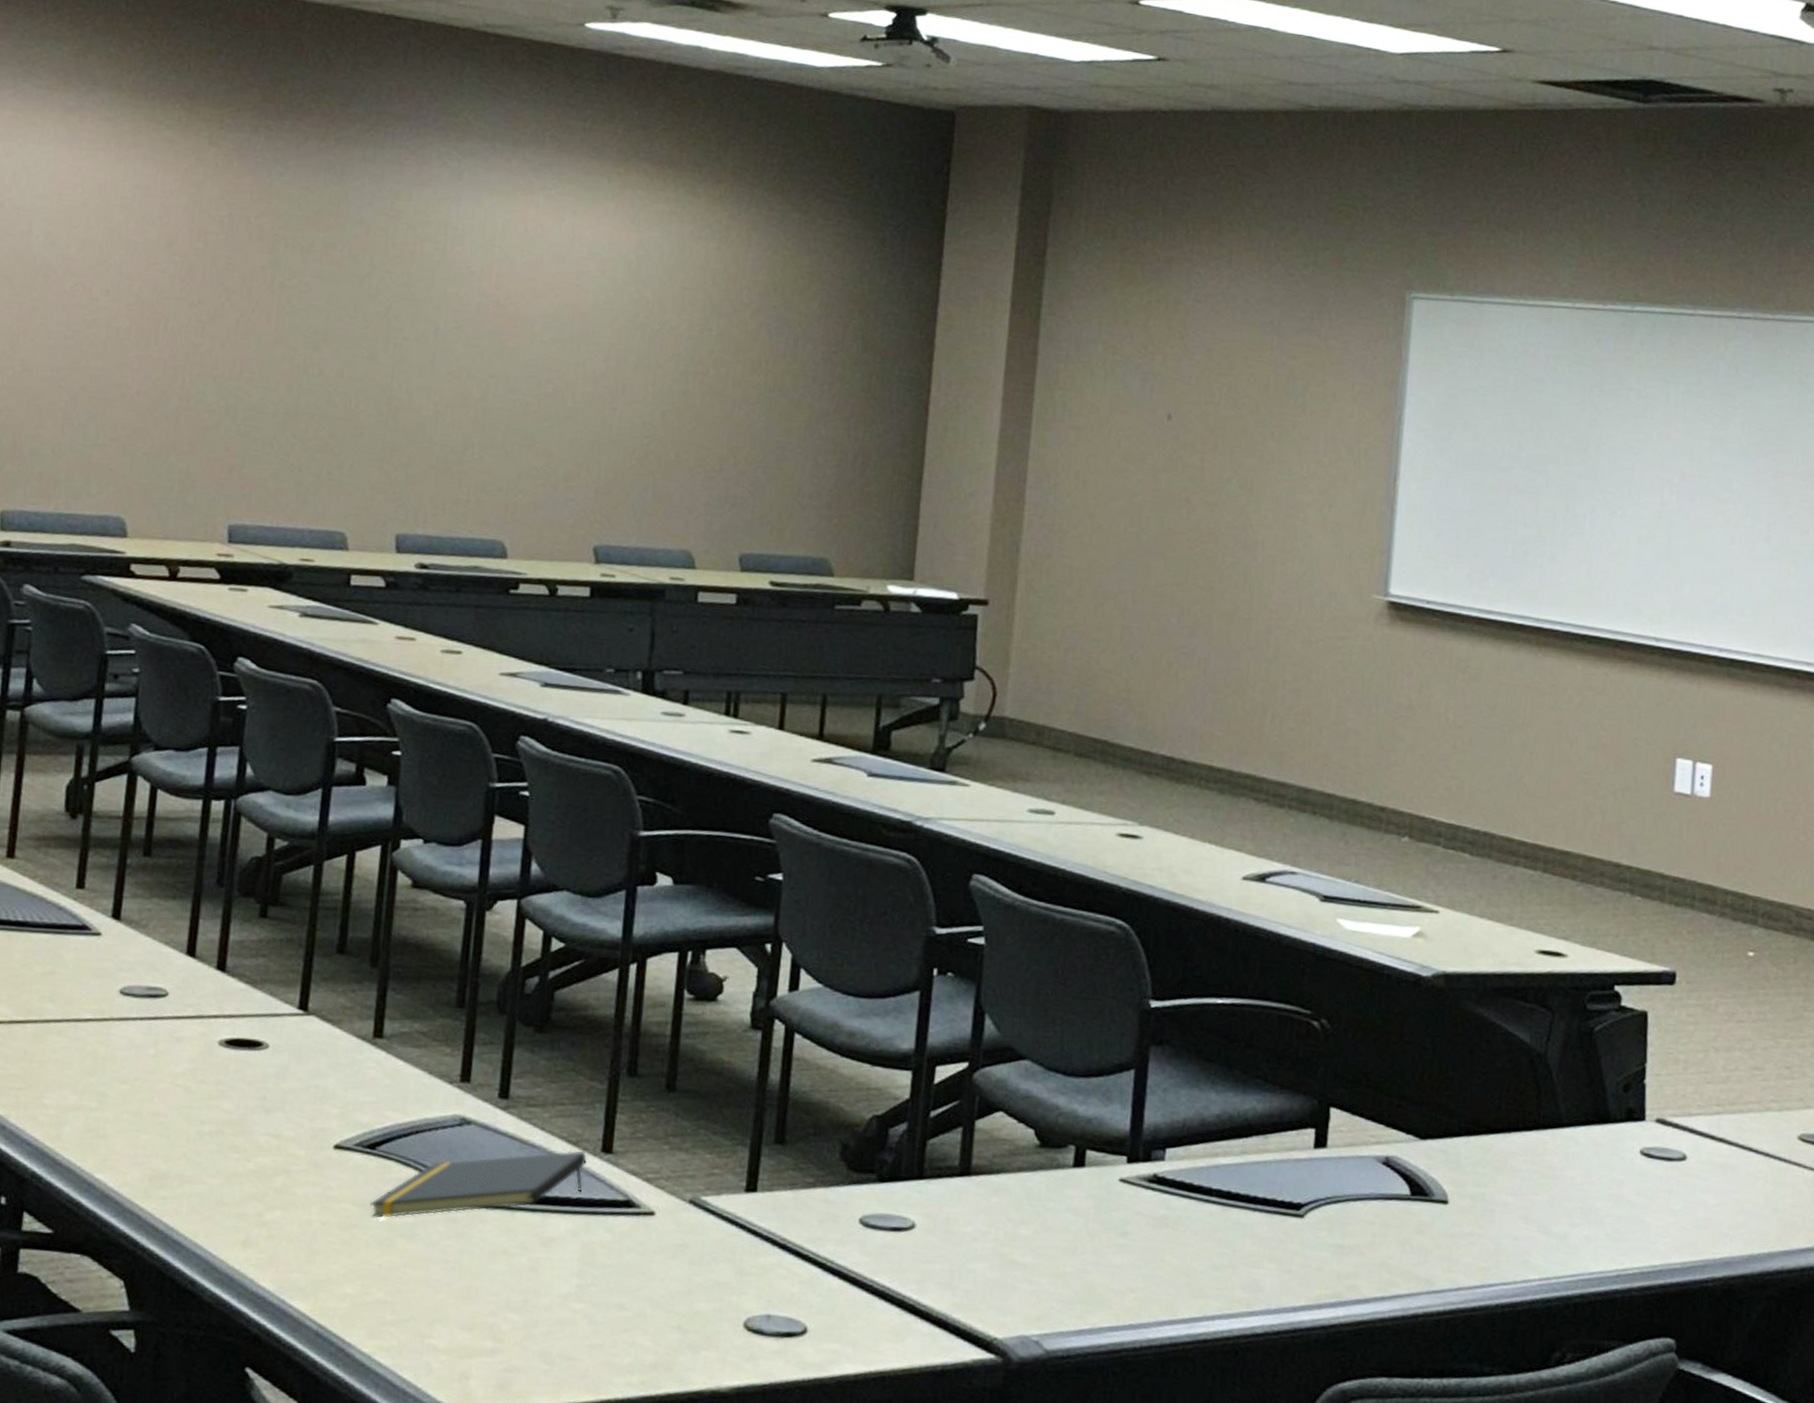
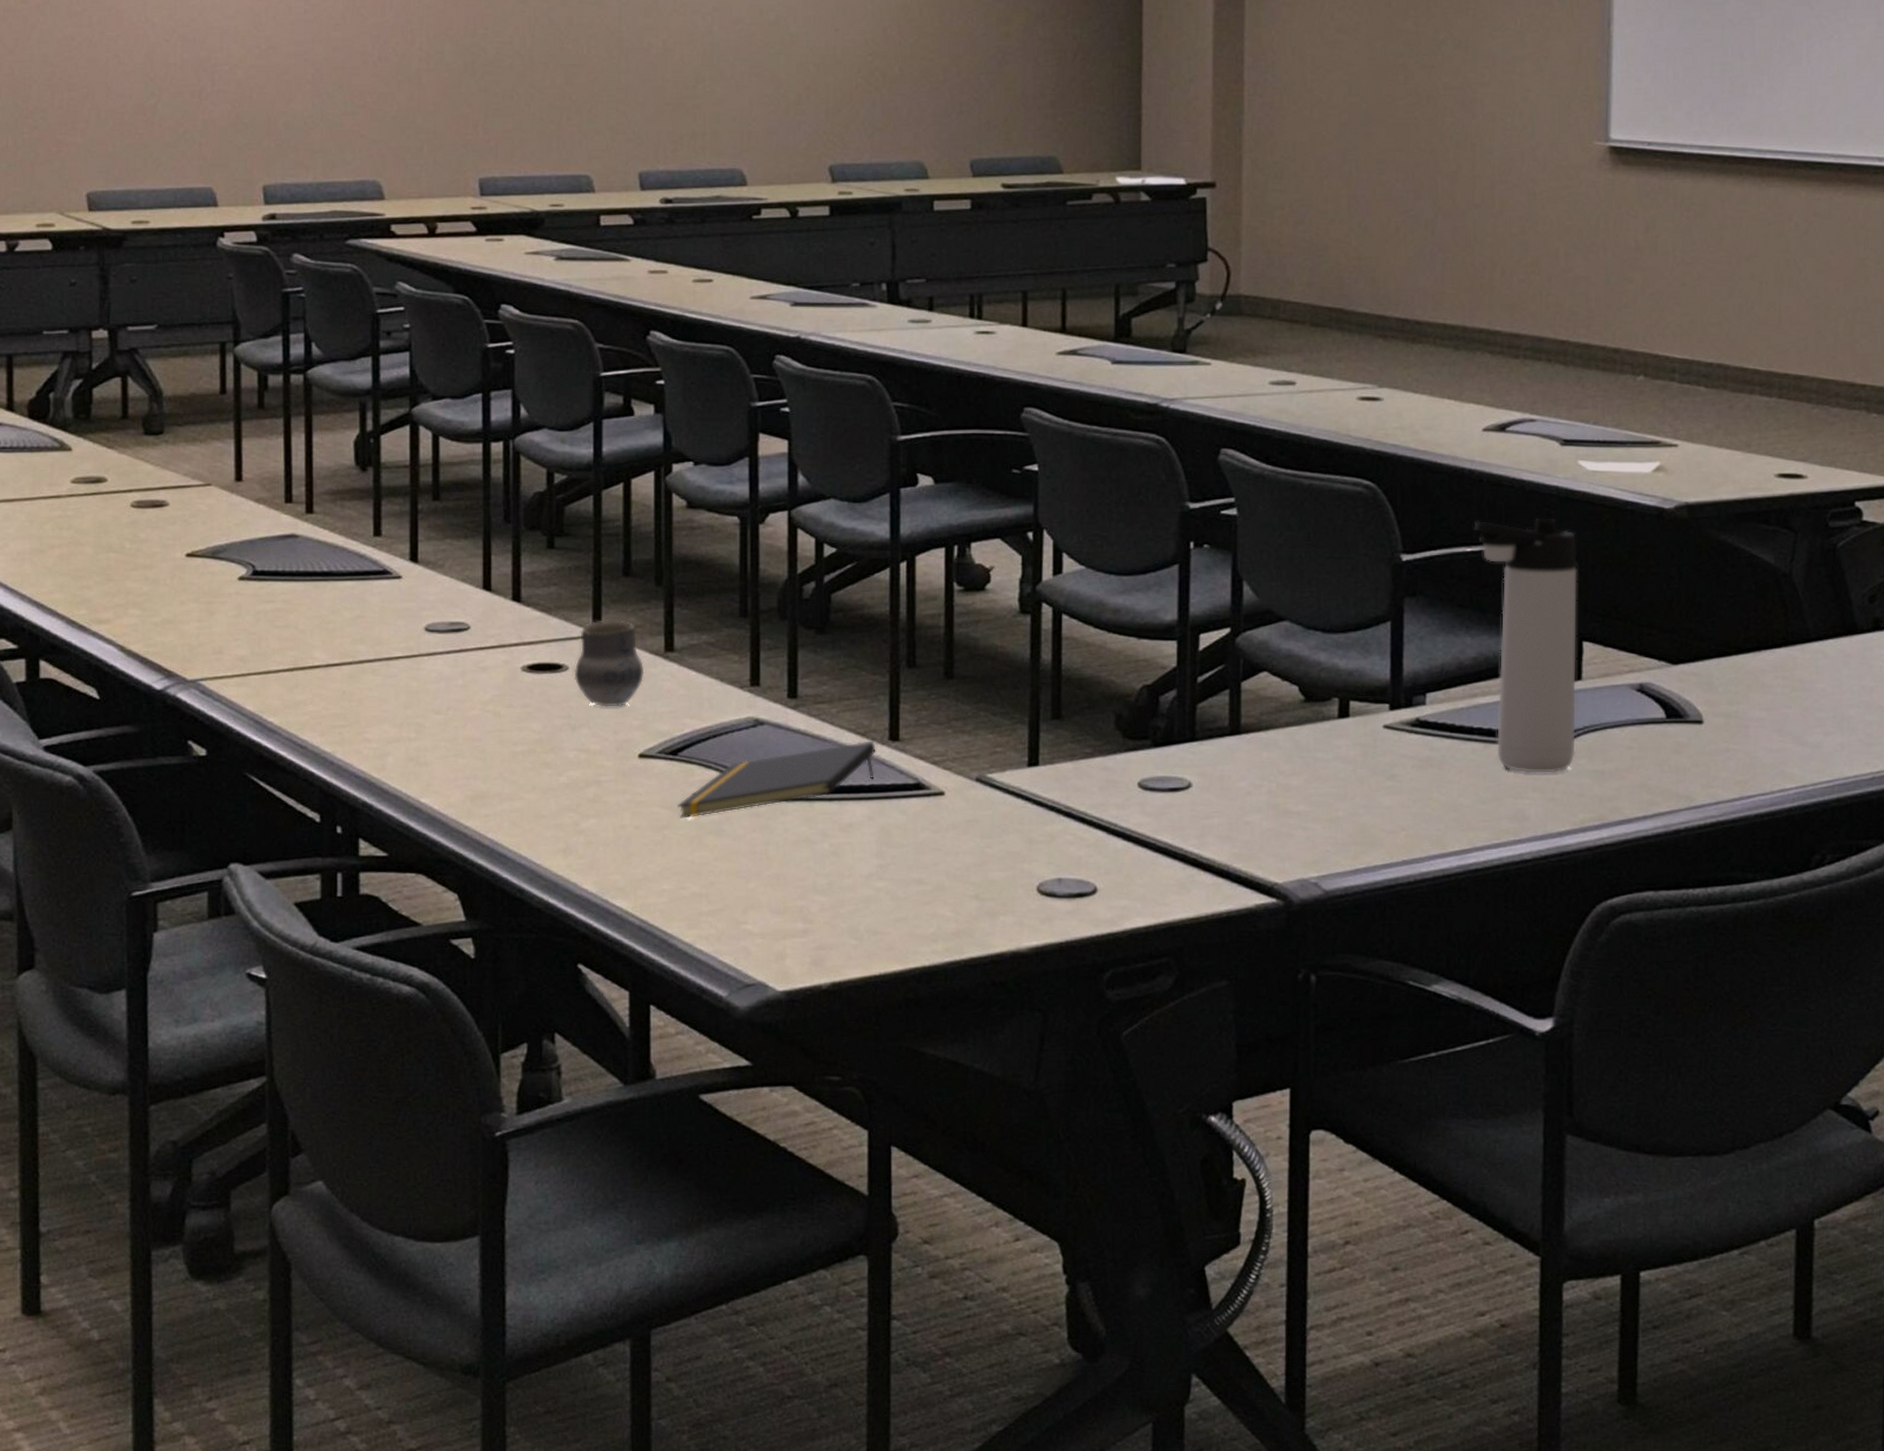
cup: none [273,998,350,1093] -> present [574,620,645,707]
thermos bottle: none [1226,972,1330,1244] -> present [1474,518,1577,773]

